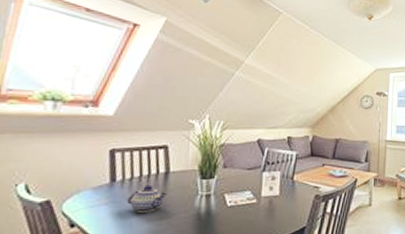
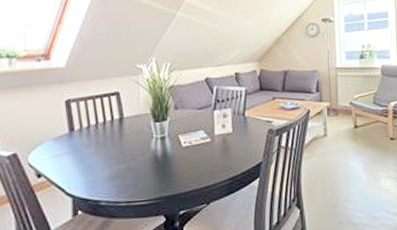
teapot: present [127,184,168,212] -> none [86,131,124,159]

